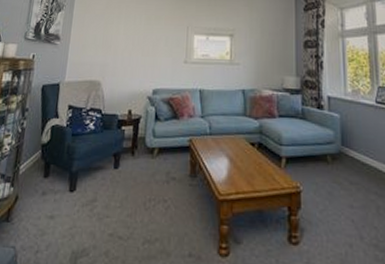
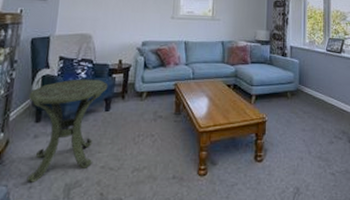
side table: none [34,130,117,246] -> present [26,79,108,182]

